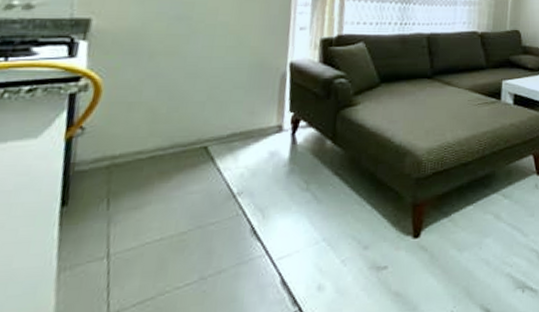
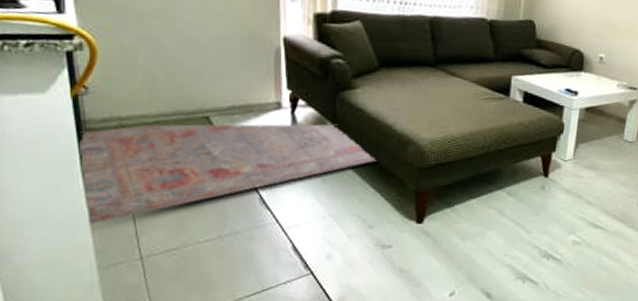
rug: none [54,142,374,282] -> present [78,124,377,225]

